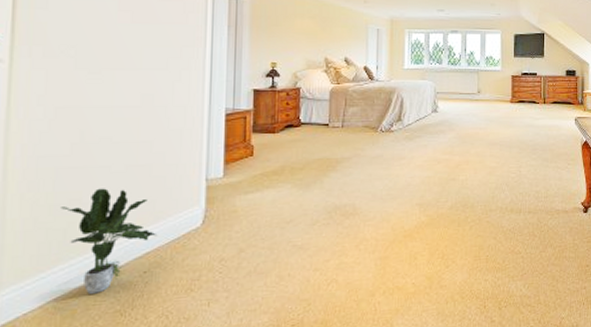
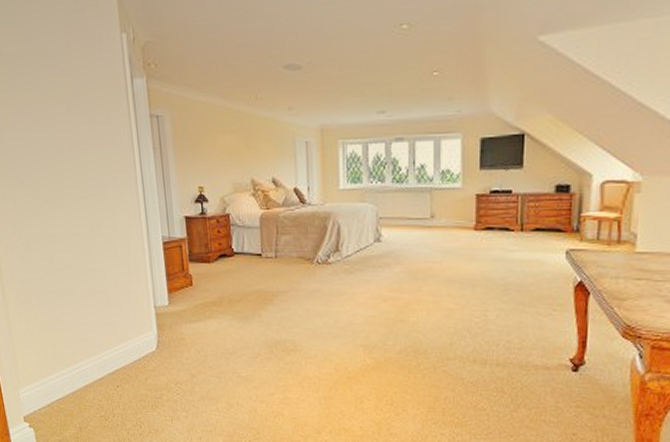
potted plant: present [61,188,158,294] -> none [47,310,123,400]

